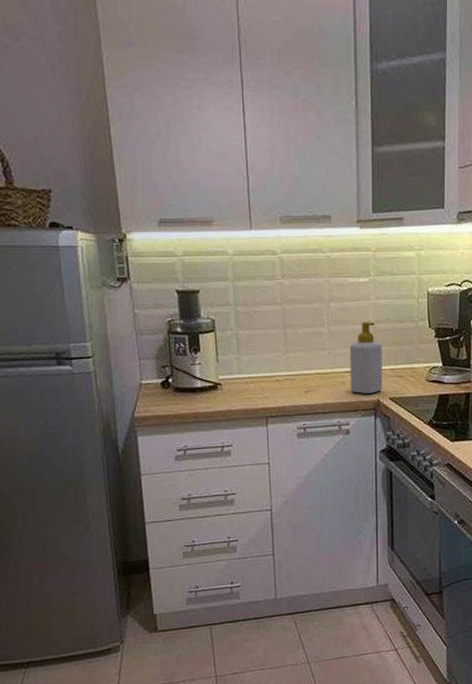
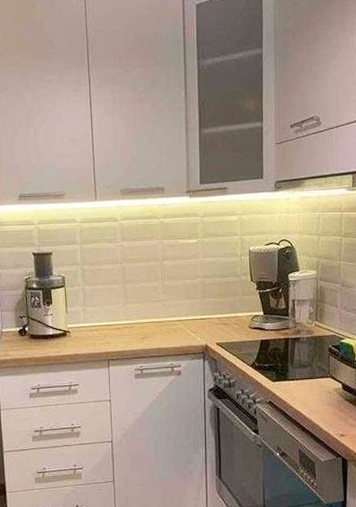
soap bottle: present [349,322,383,394] -> none [181,277,210,339]

